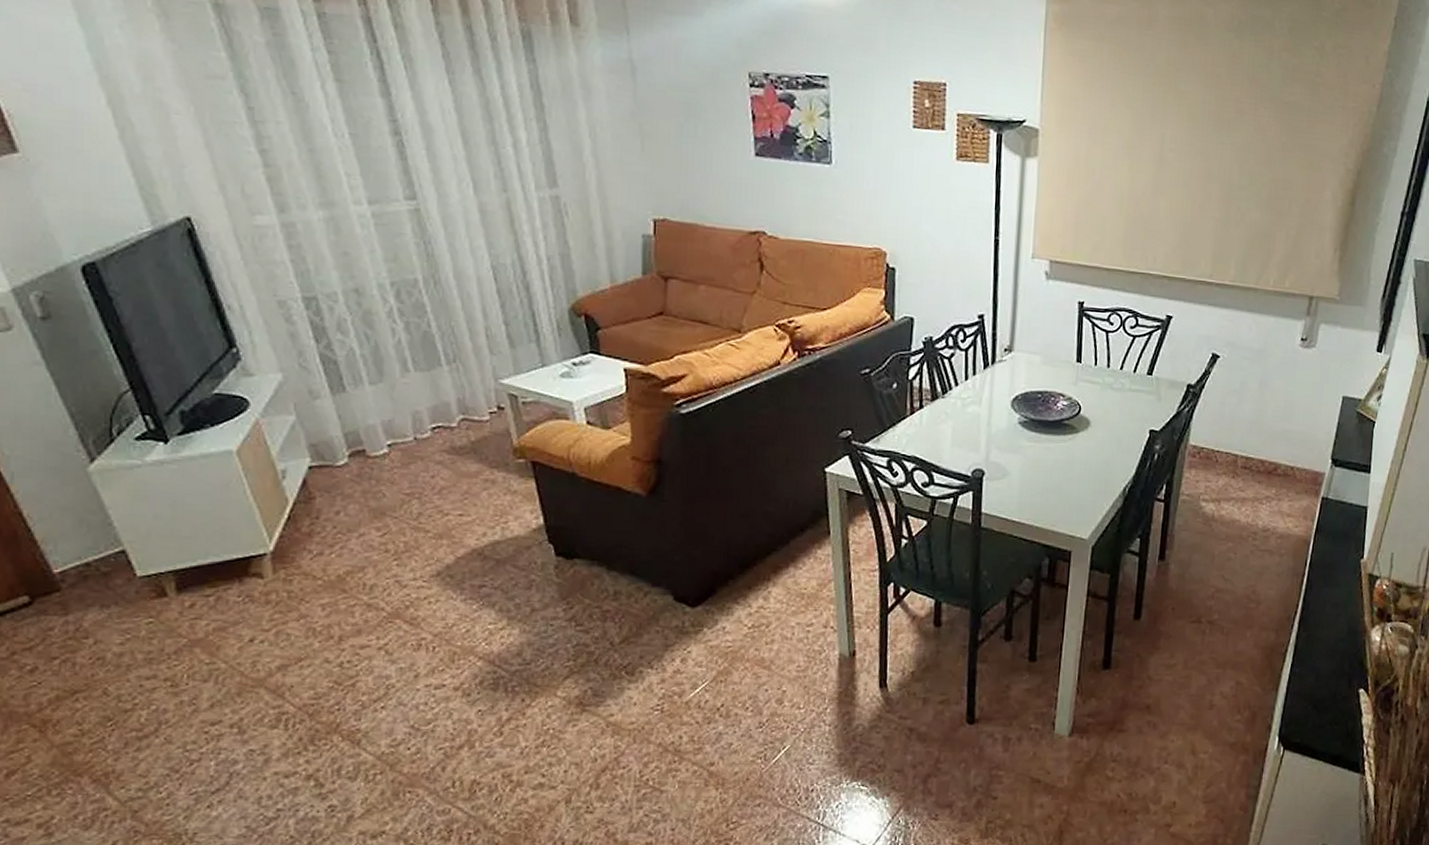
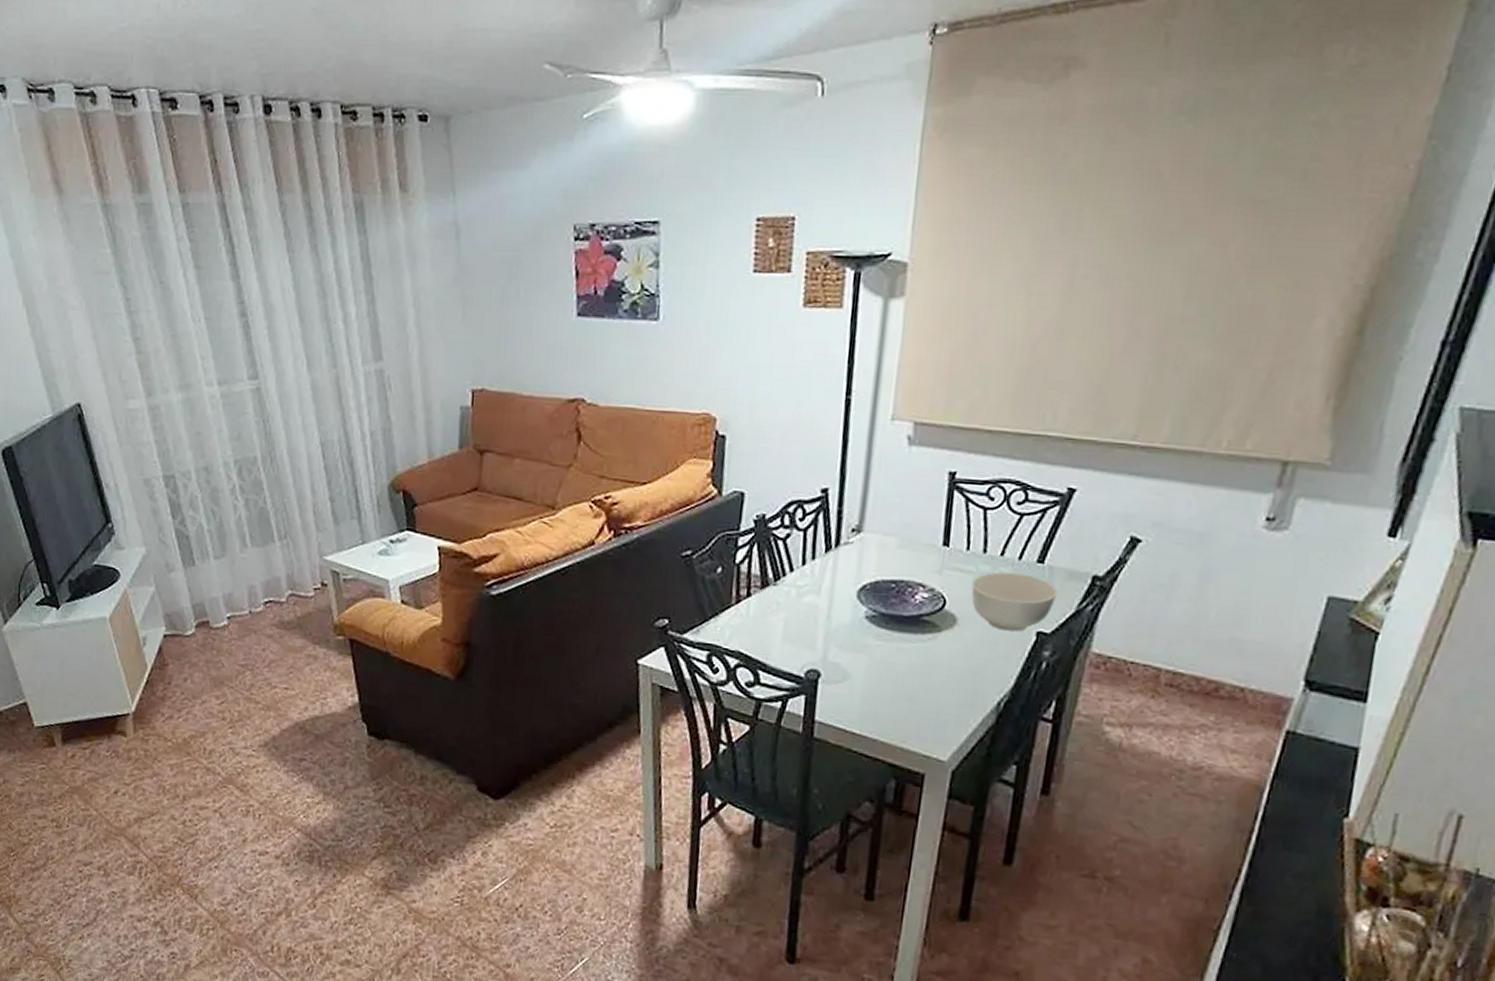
bowl: none [1100,382,1164,430] -> present [971,572,1059,632]

